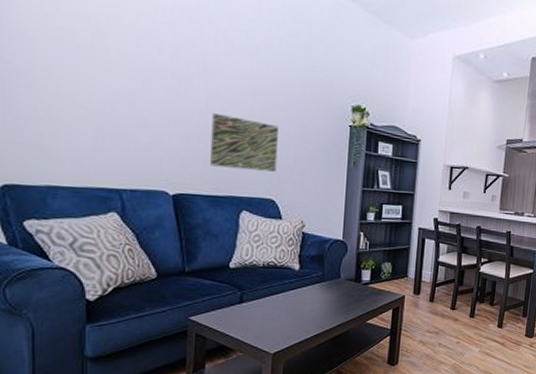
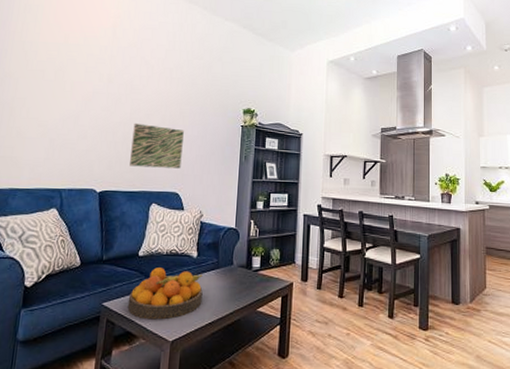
fruit bowl: none [220,280,307,333] -> present [127,267,203,320]

